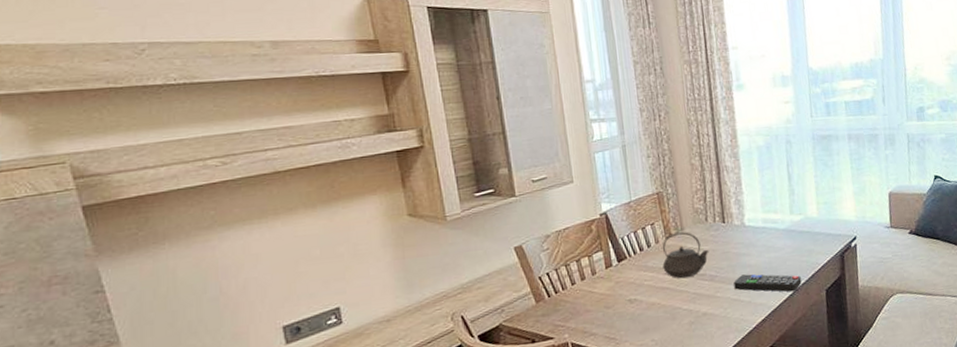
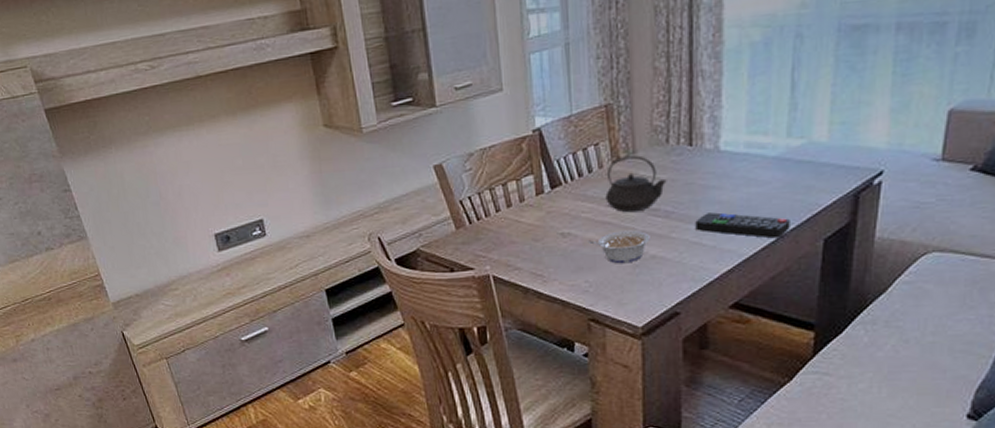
legume: none [651,292,701,323] -> present [587,230,650,264]

